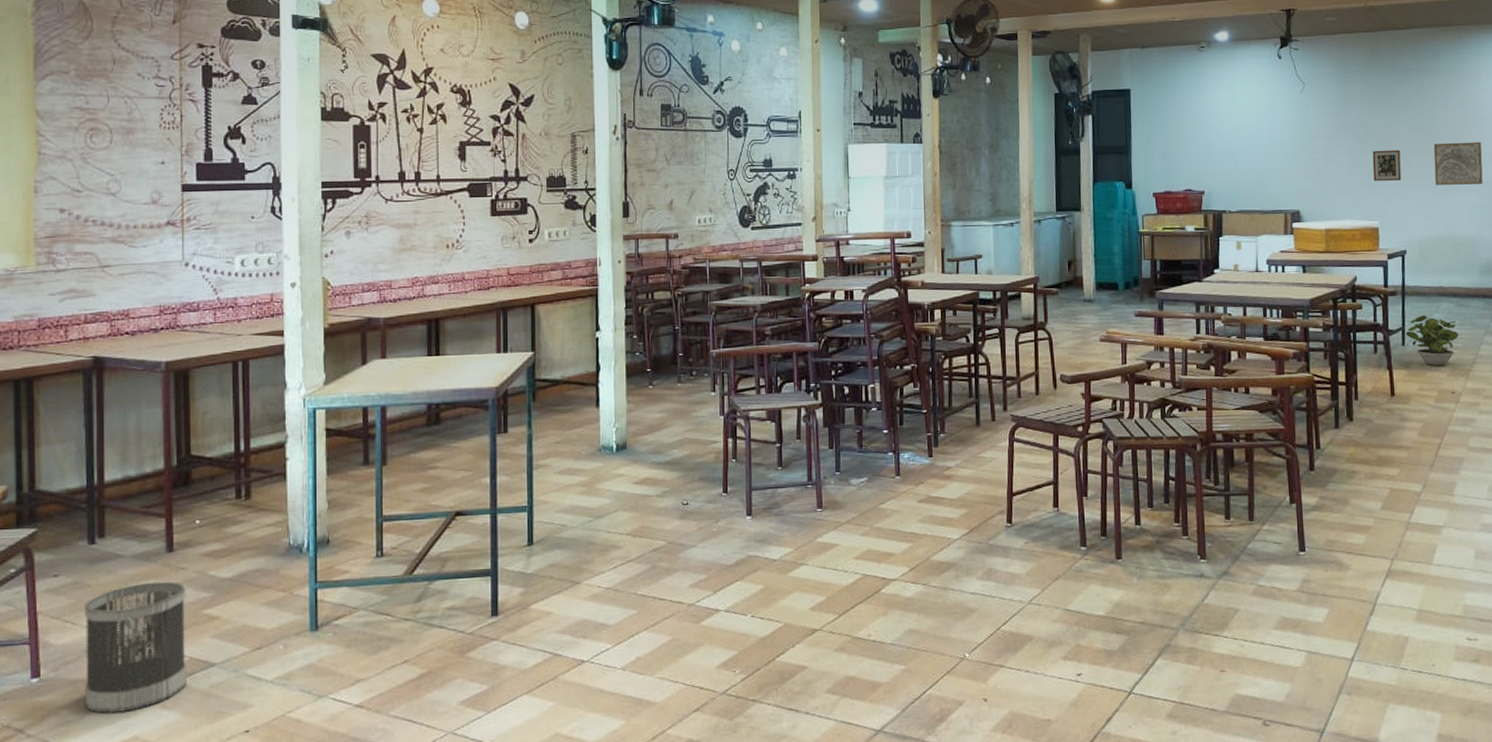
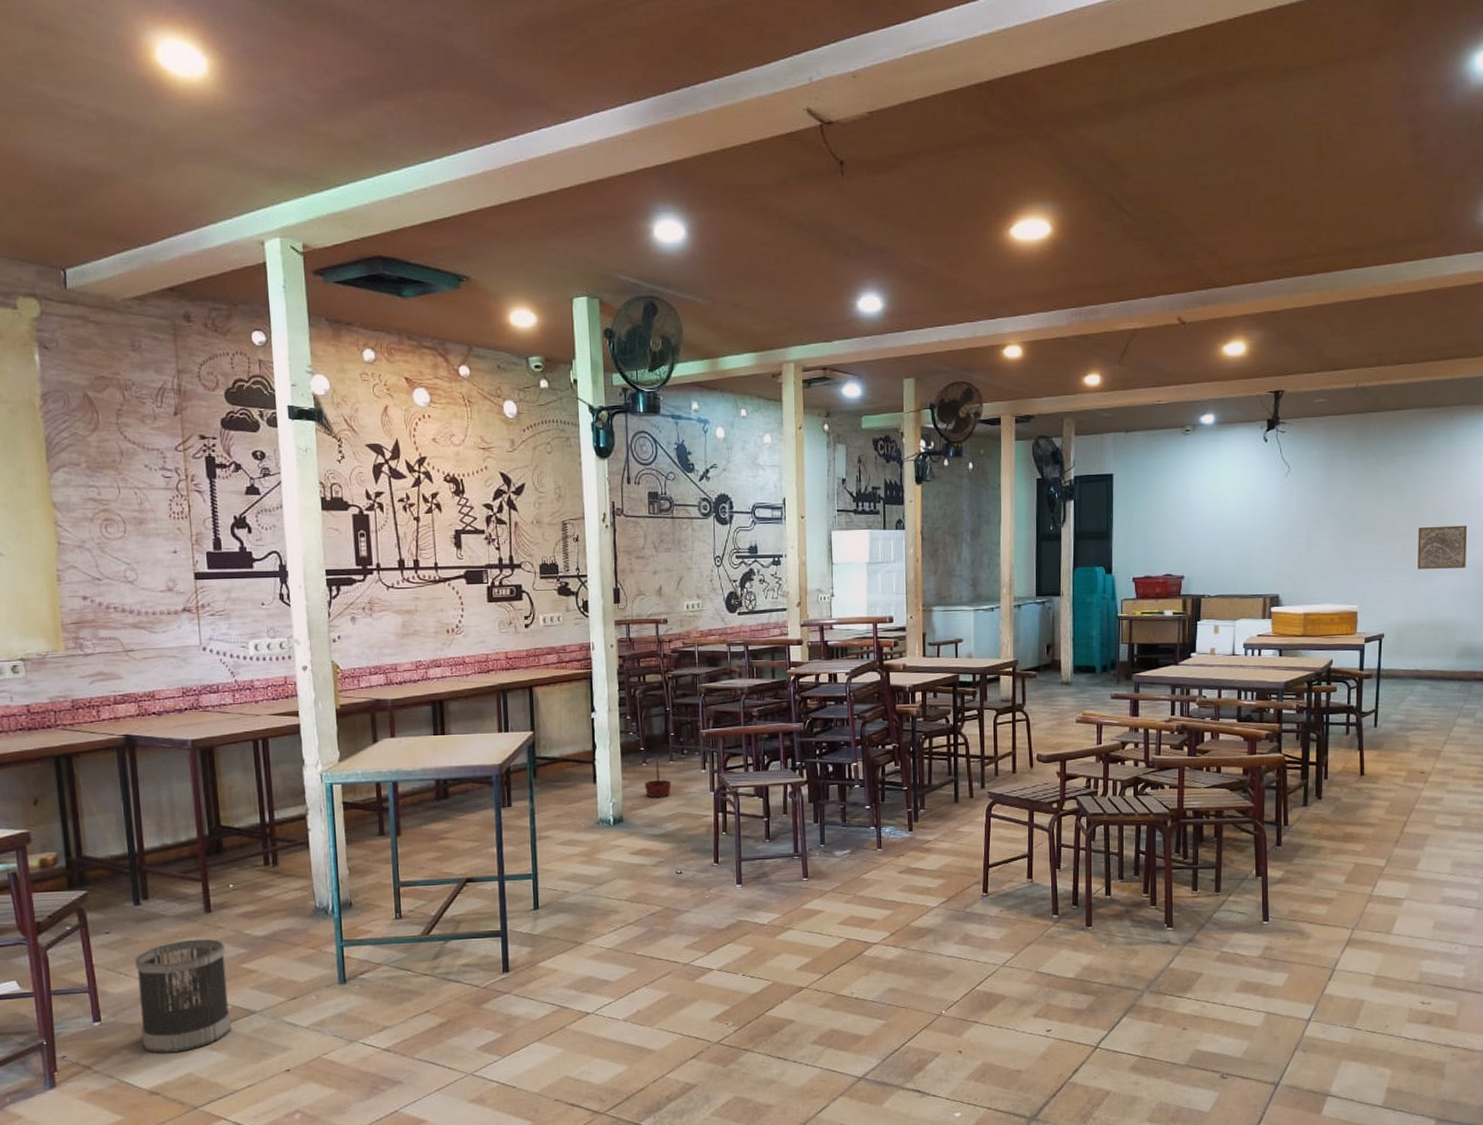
basket: none [650,382,679,422] -> present [644,760,672,798]
picture frame: present [1372,150,1402,181] -> none [1355,533,1384,565]
potted plant: present [1406,315,1459,366] -> none [1379,698,1432,747]

